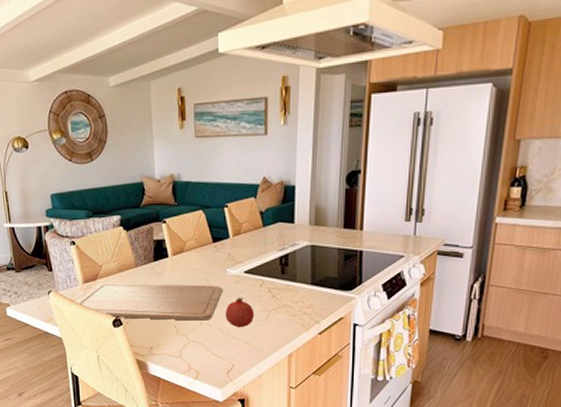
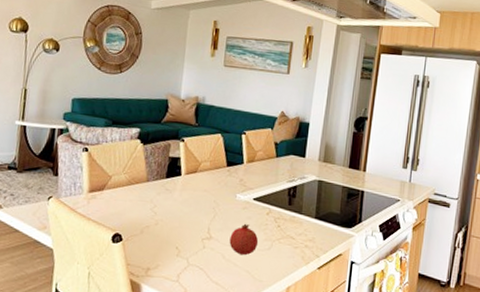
chopping board: present [75,283,223,321] -> none [76,195,231,245]

